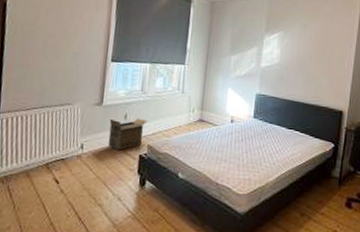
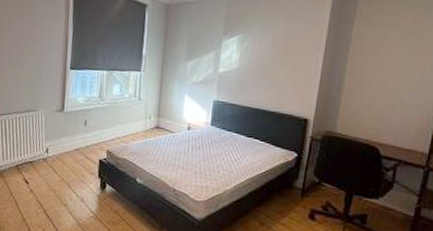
cardboard box: present [108,118,148,151] -> none [70,124,106,155]

